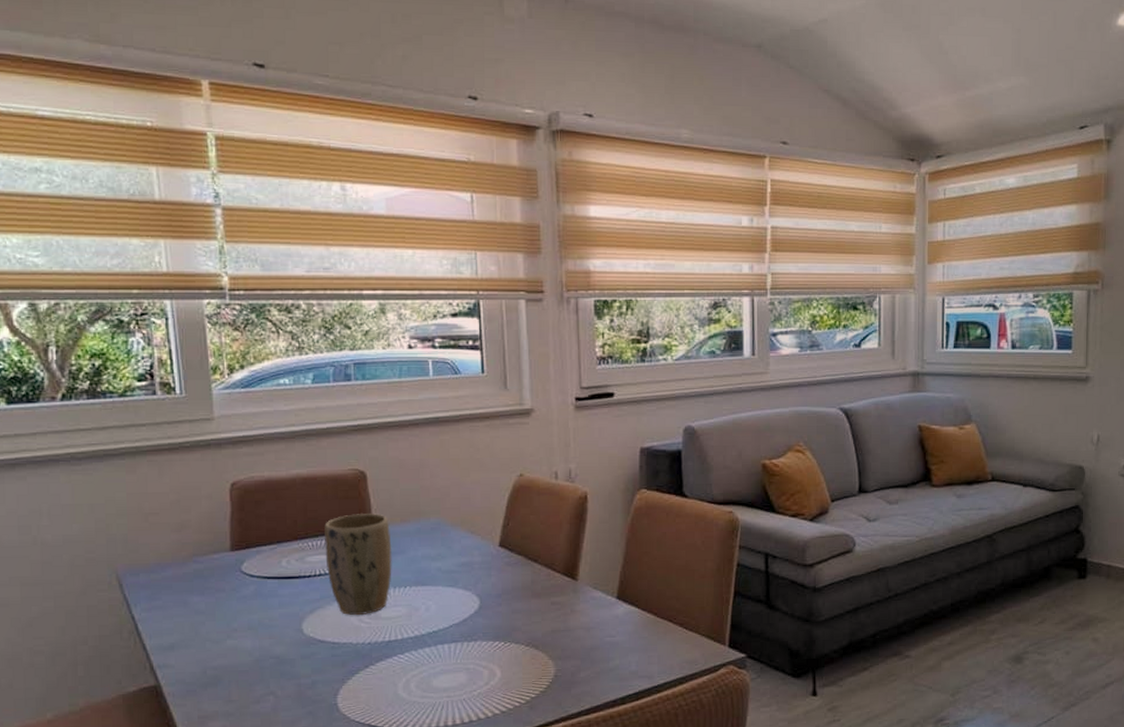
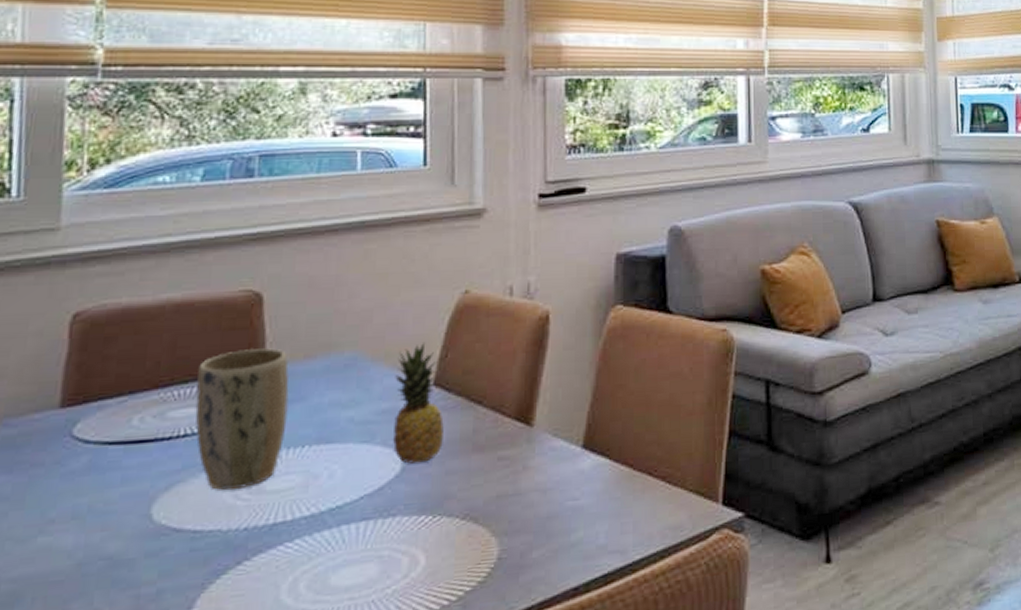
fruit: none [470,513,509,604] -> present [393,341,444,464]

